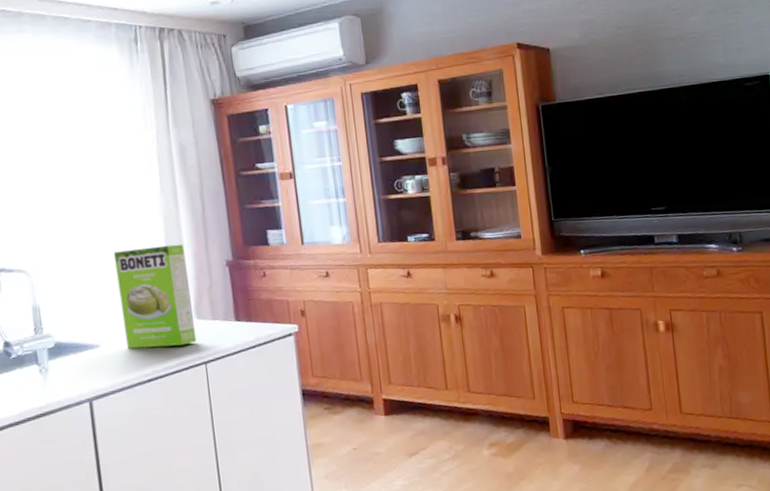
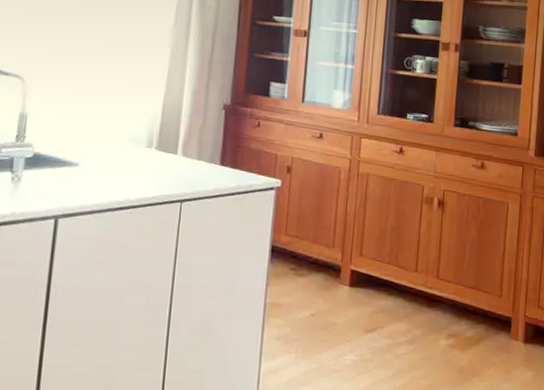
cake mix box: present [113,244,197,349] -> none [106,75,186,179]

